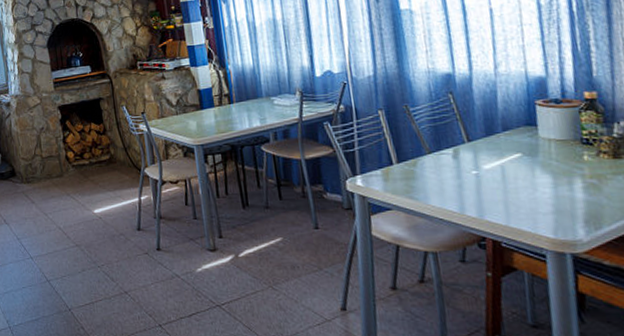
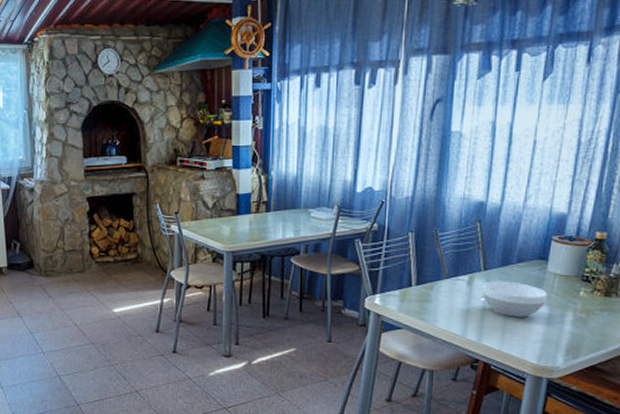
bowl: none [470,151,547,189] -> present [482,281,547,317]

